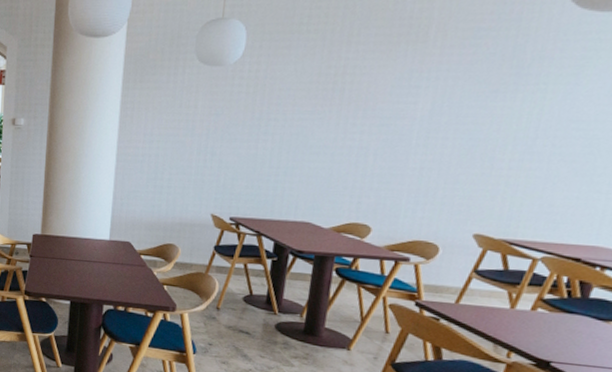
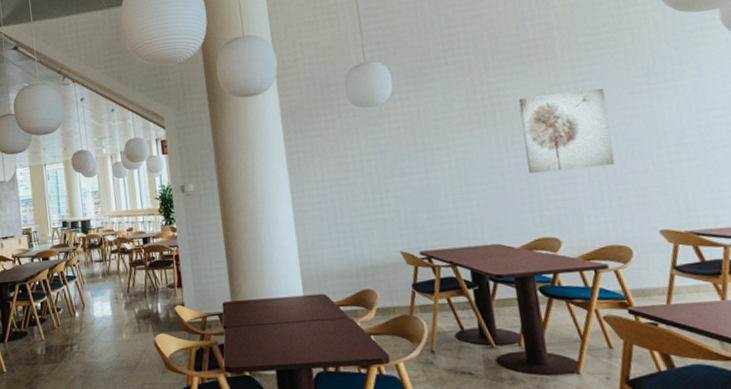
wall art: none [361,80,468,162] -> present [518,88,615,174]

